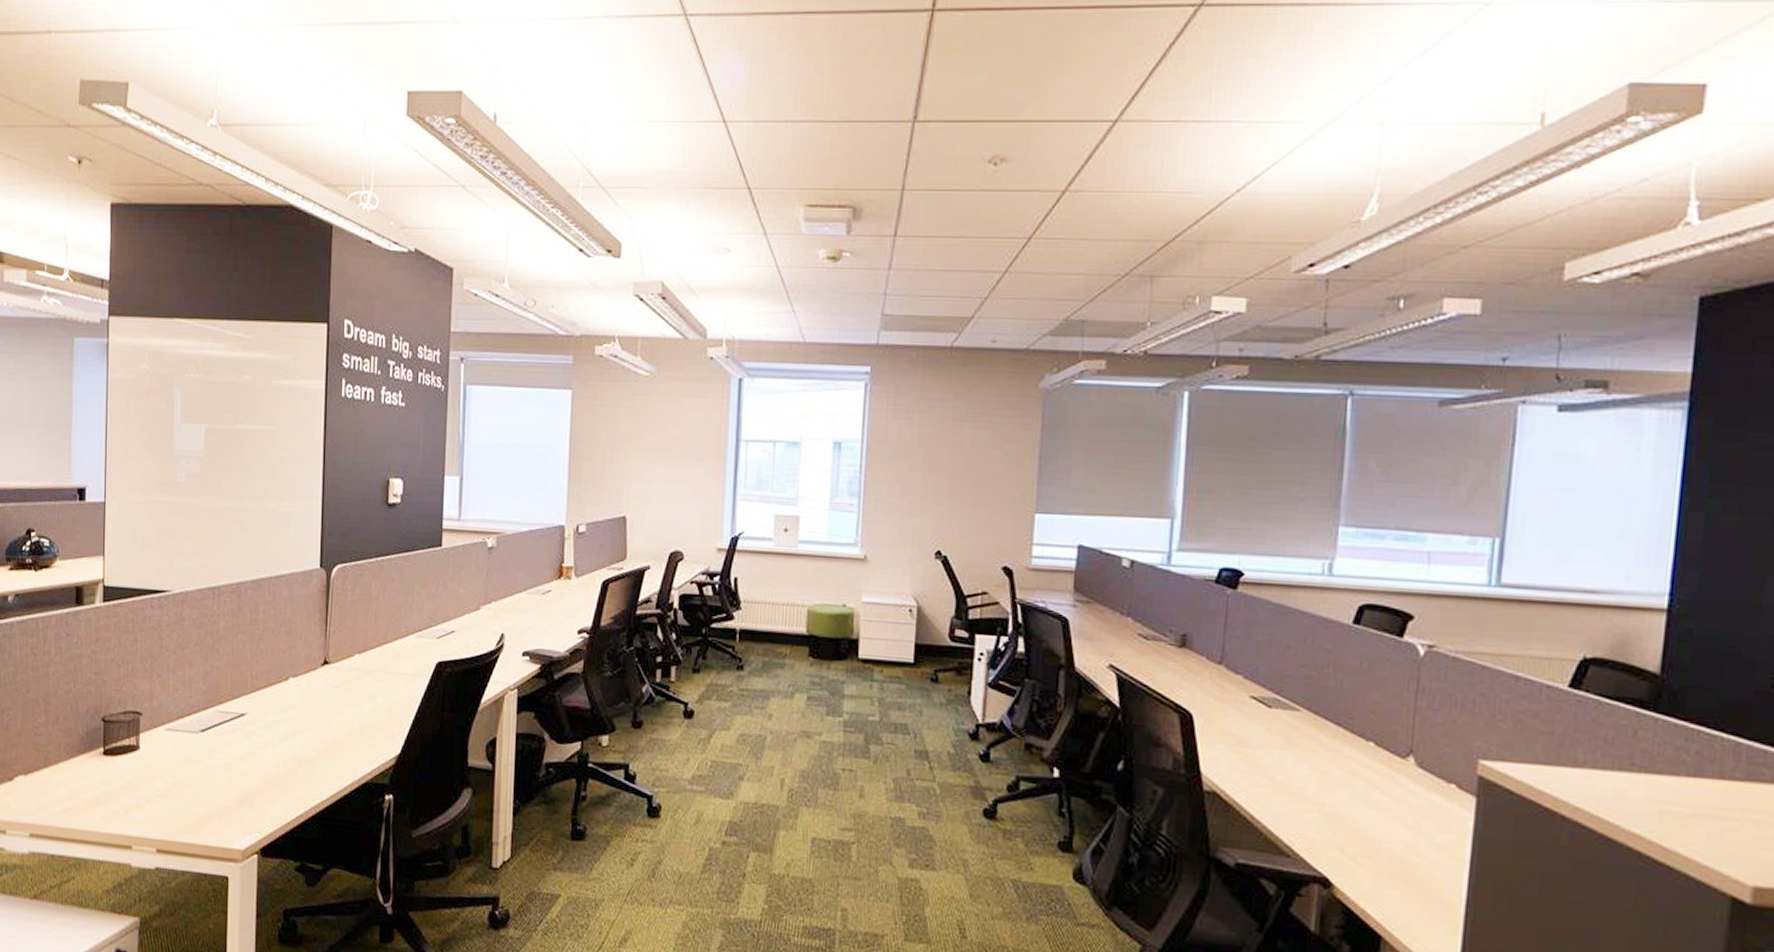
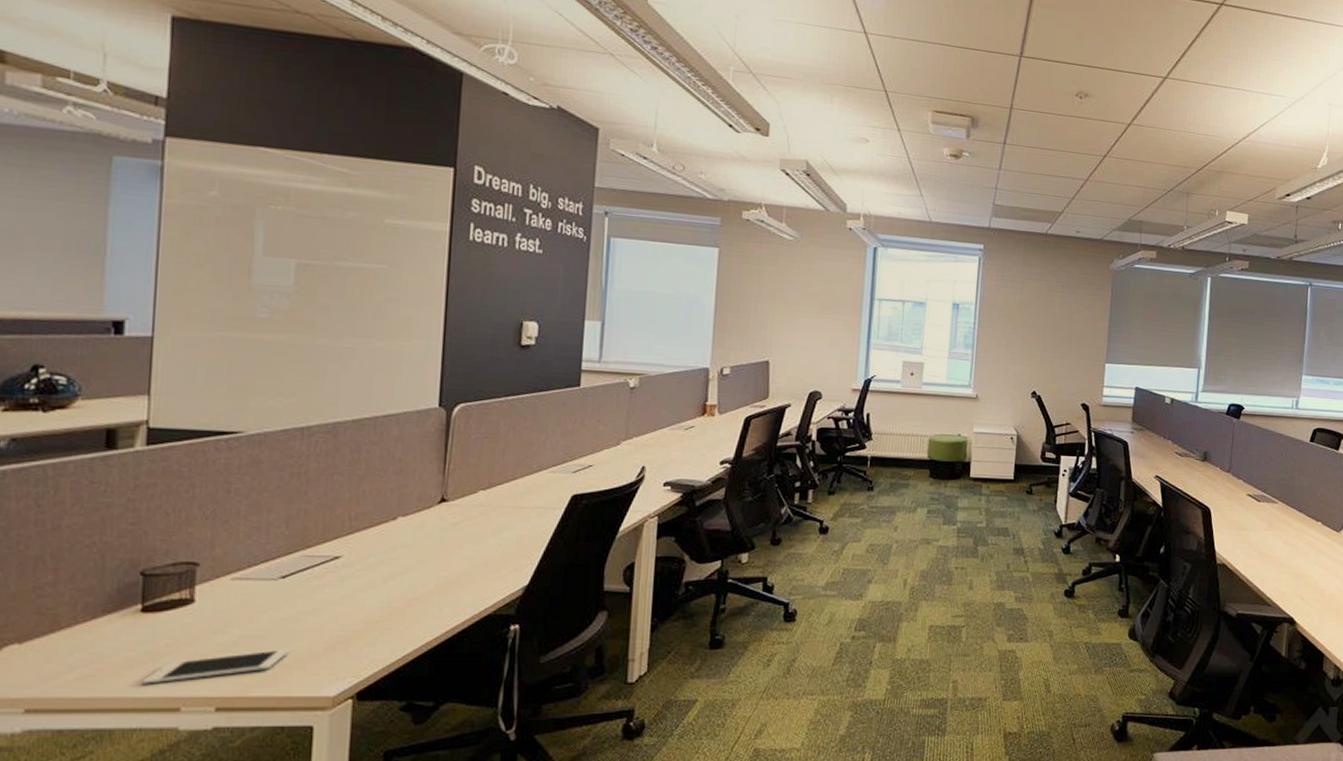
cell phone: none [106,799,208,822] -> present [142,648,289,684]

